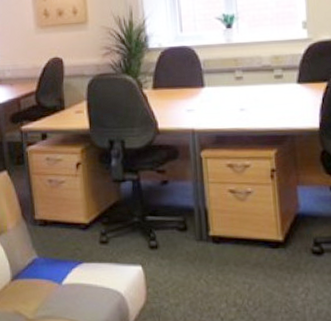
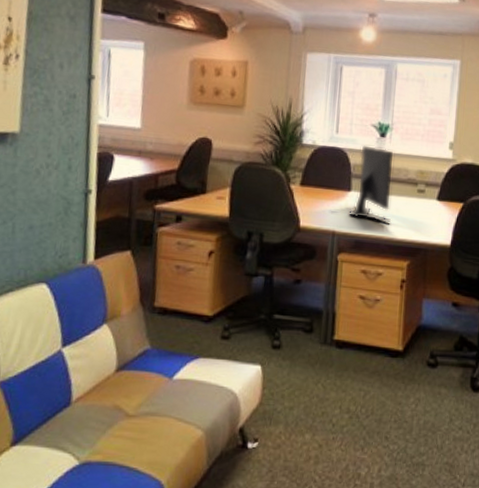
computer monitor: none [205,38,250,114] -> present [349,144,394,223]

